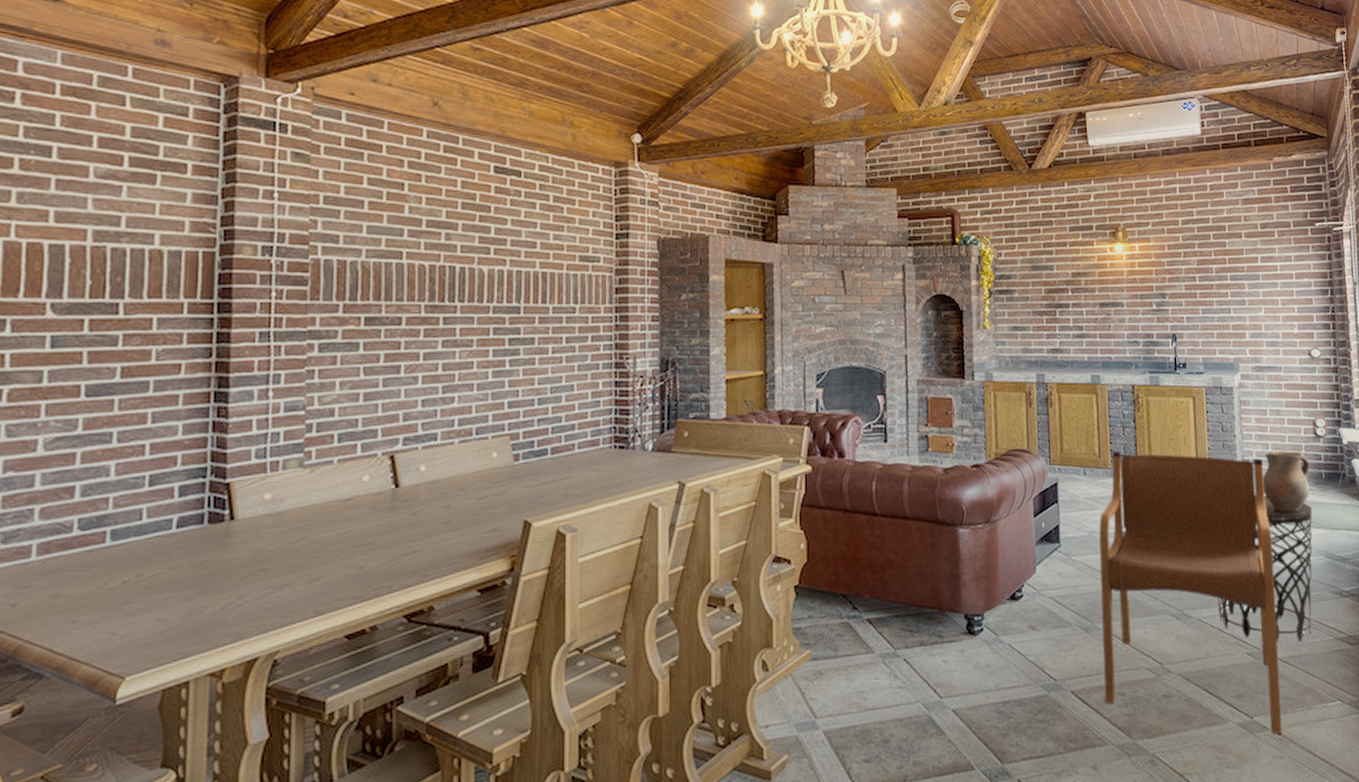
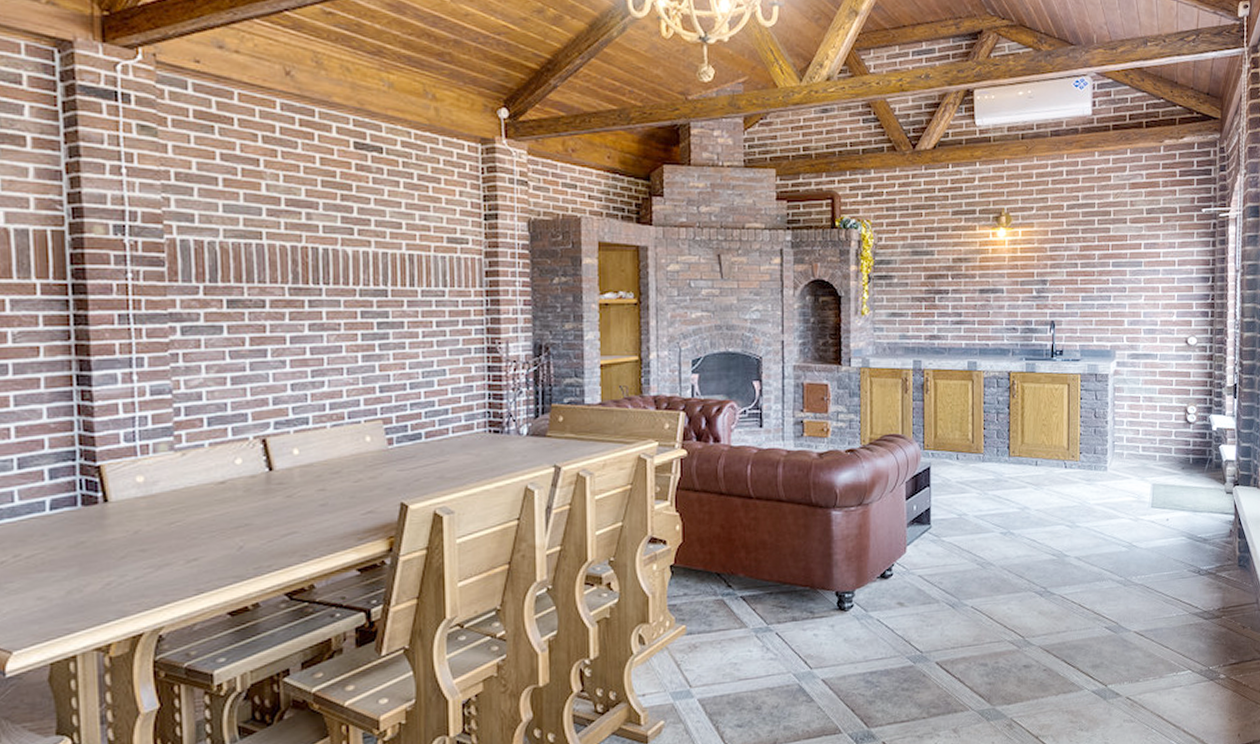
armchair: present [1099,451,1283,735] -> none [967,436,1137,701]
side table: present [1218,494,1312,642] -> none [1081,479,1177,617]
ceramic pitcher: present [1262,450,1310,512] -> none [1131,436,1179,496]

